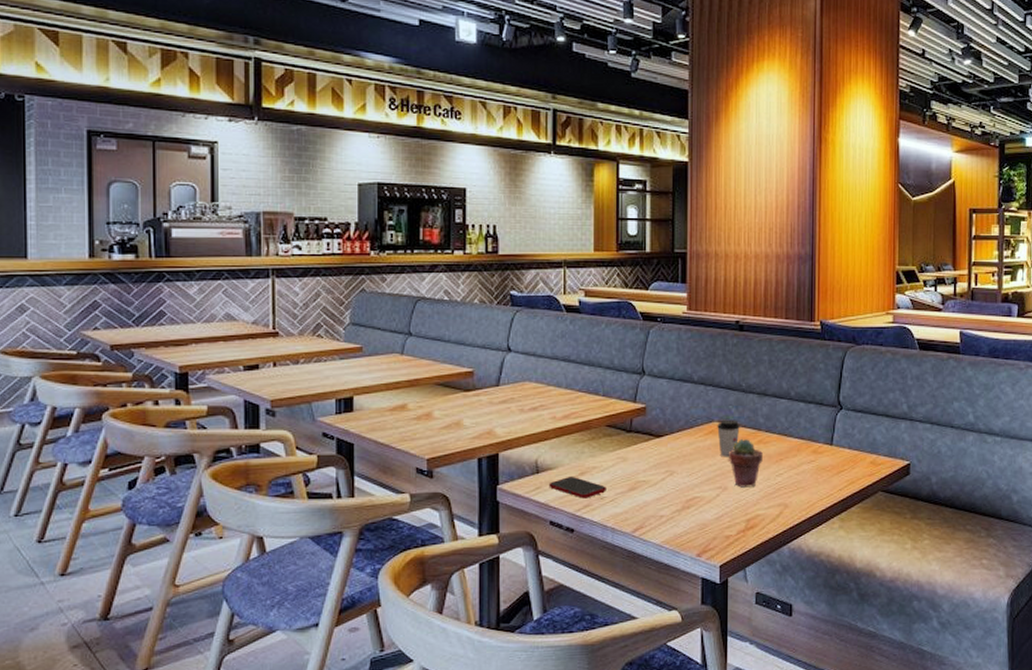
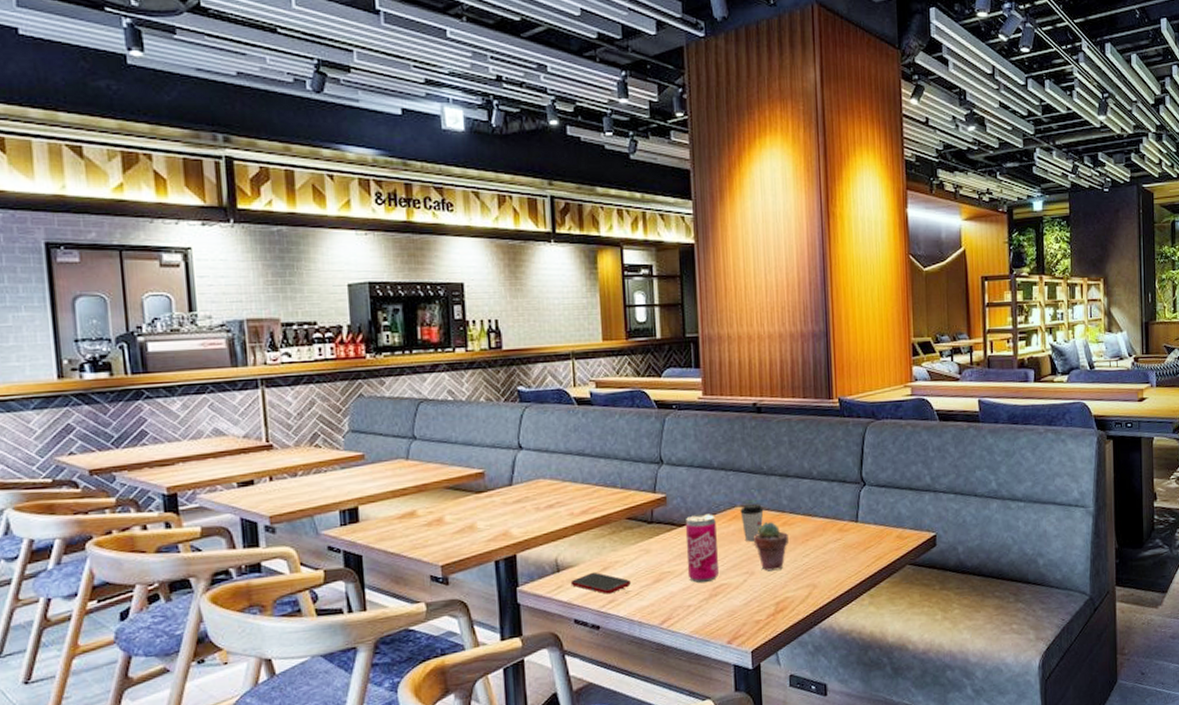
beverage can: none [662,426,694,495] -> present [685,513,720,583]

